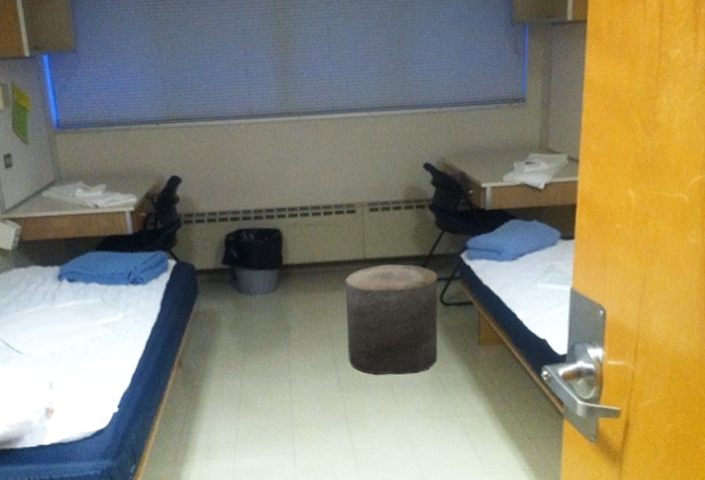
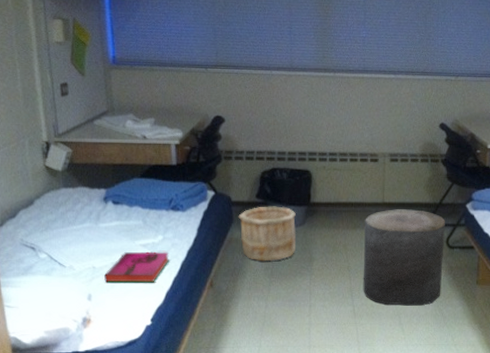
hardback book: none [64,331,132,368] -> present [104,252,169,283]
wooden bucket: none [204,271,270,335] -> present [238,206,297,262]

